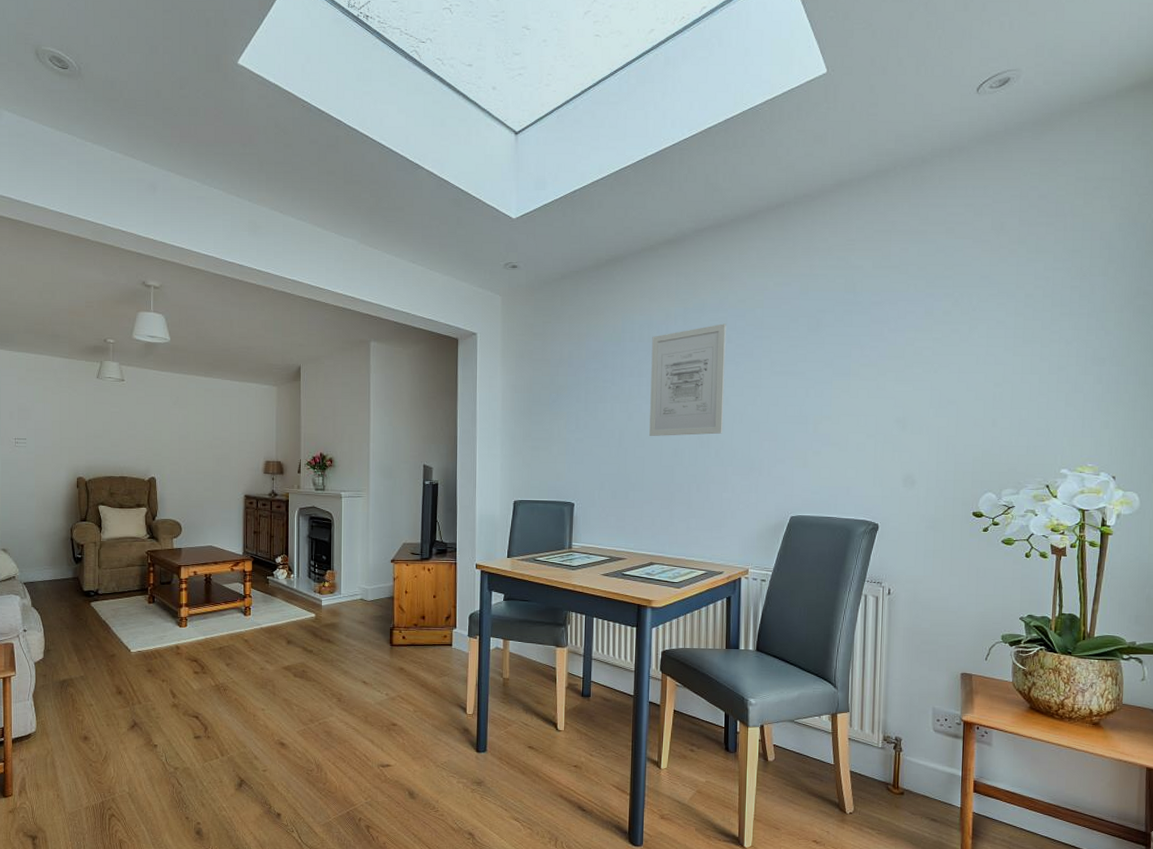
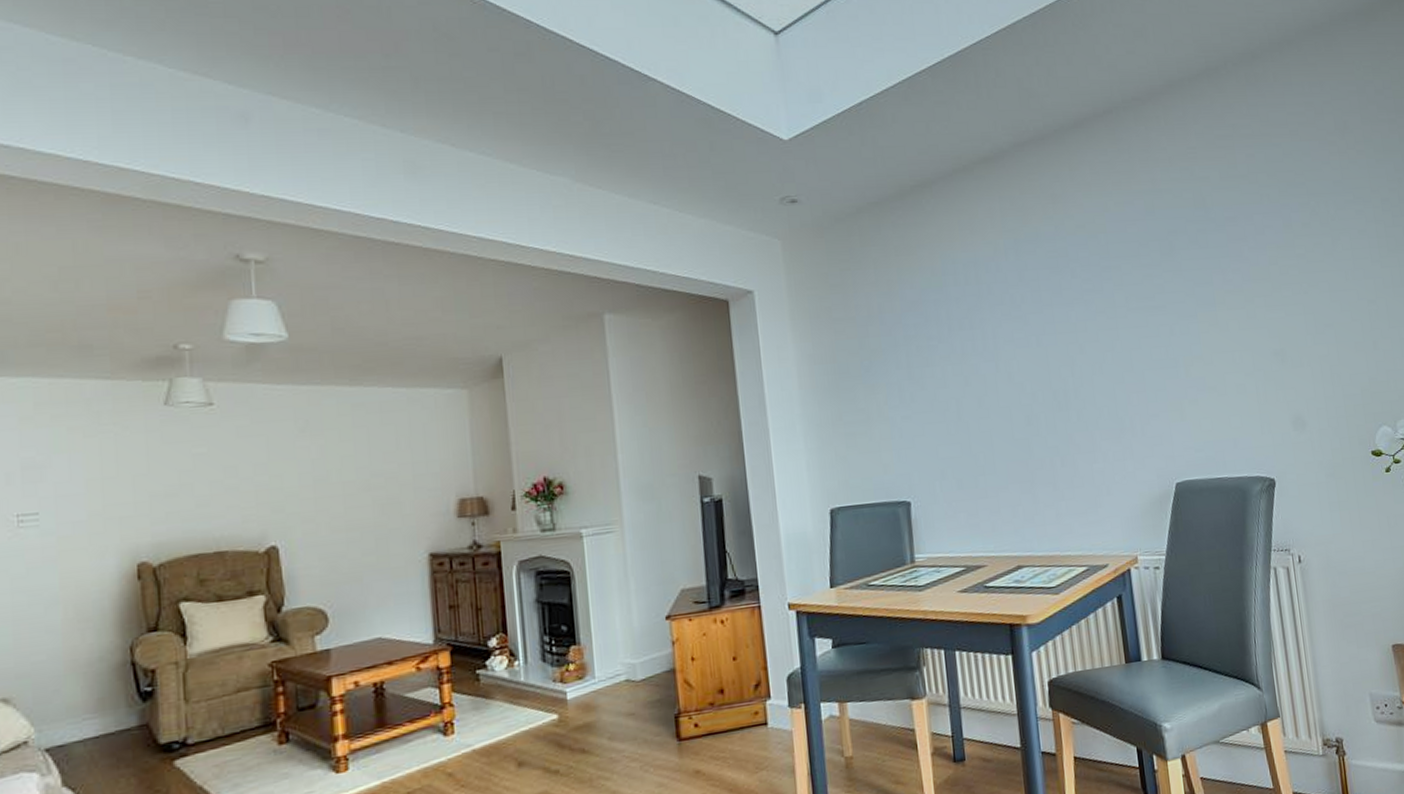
wall art: present [649,324,726,436] -> none [980,255,1083,403]

